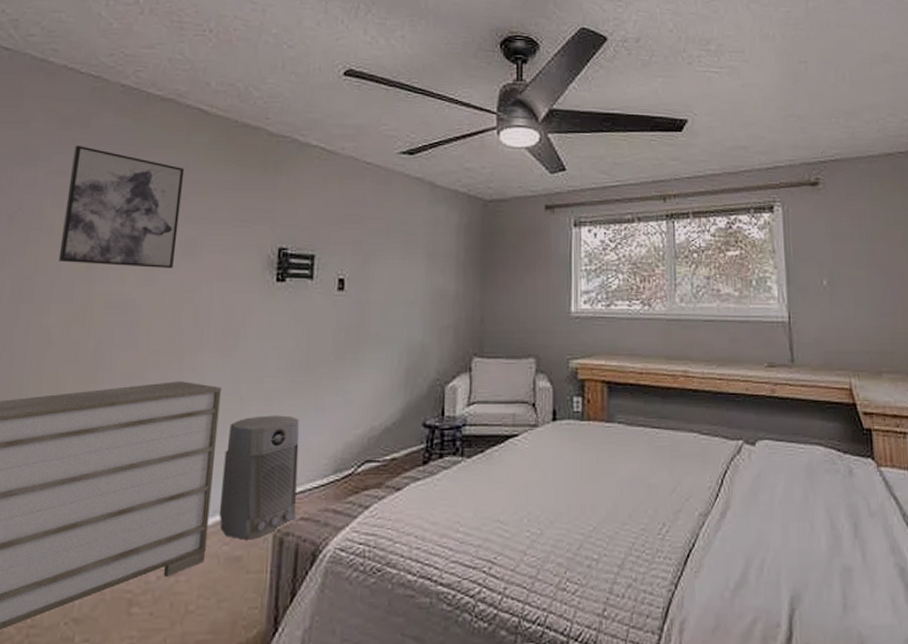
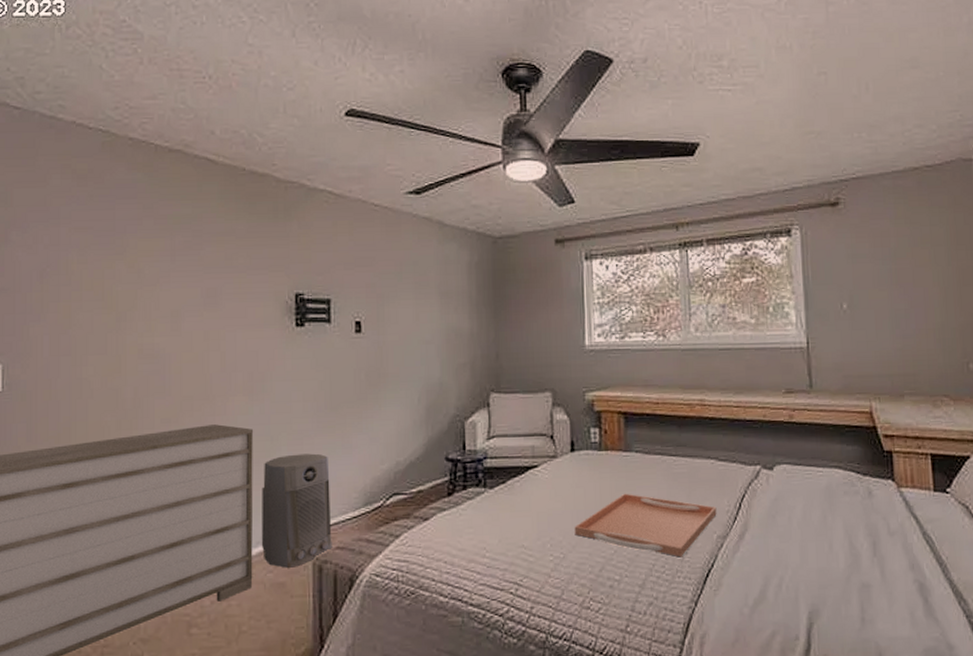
wall art: present [58,145,185,269] -> none [89,201,199,319]
serving tray: none [553,466,699,536] -> present [574,493,717,558]

